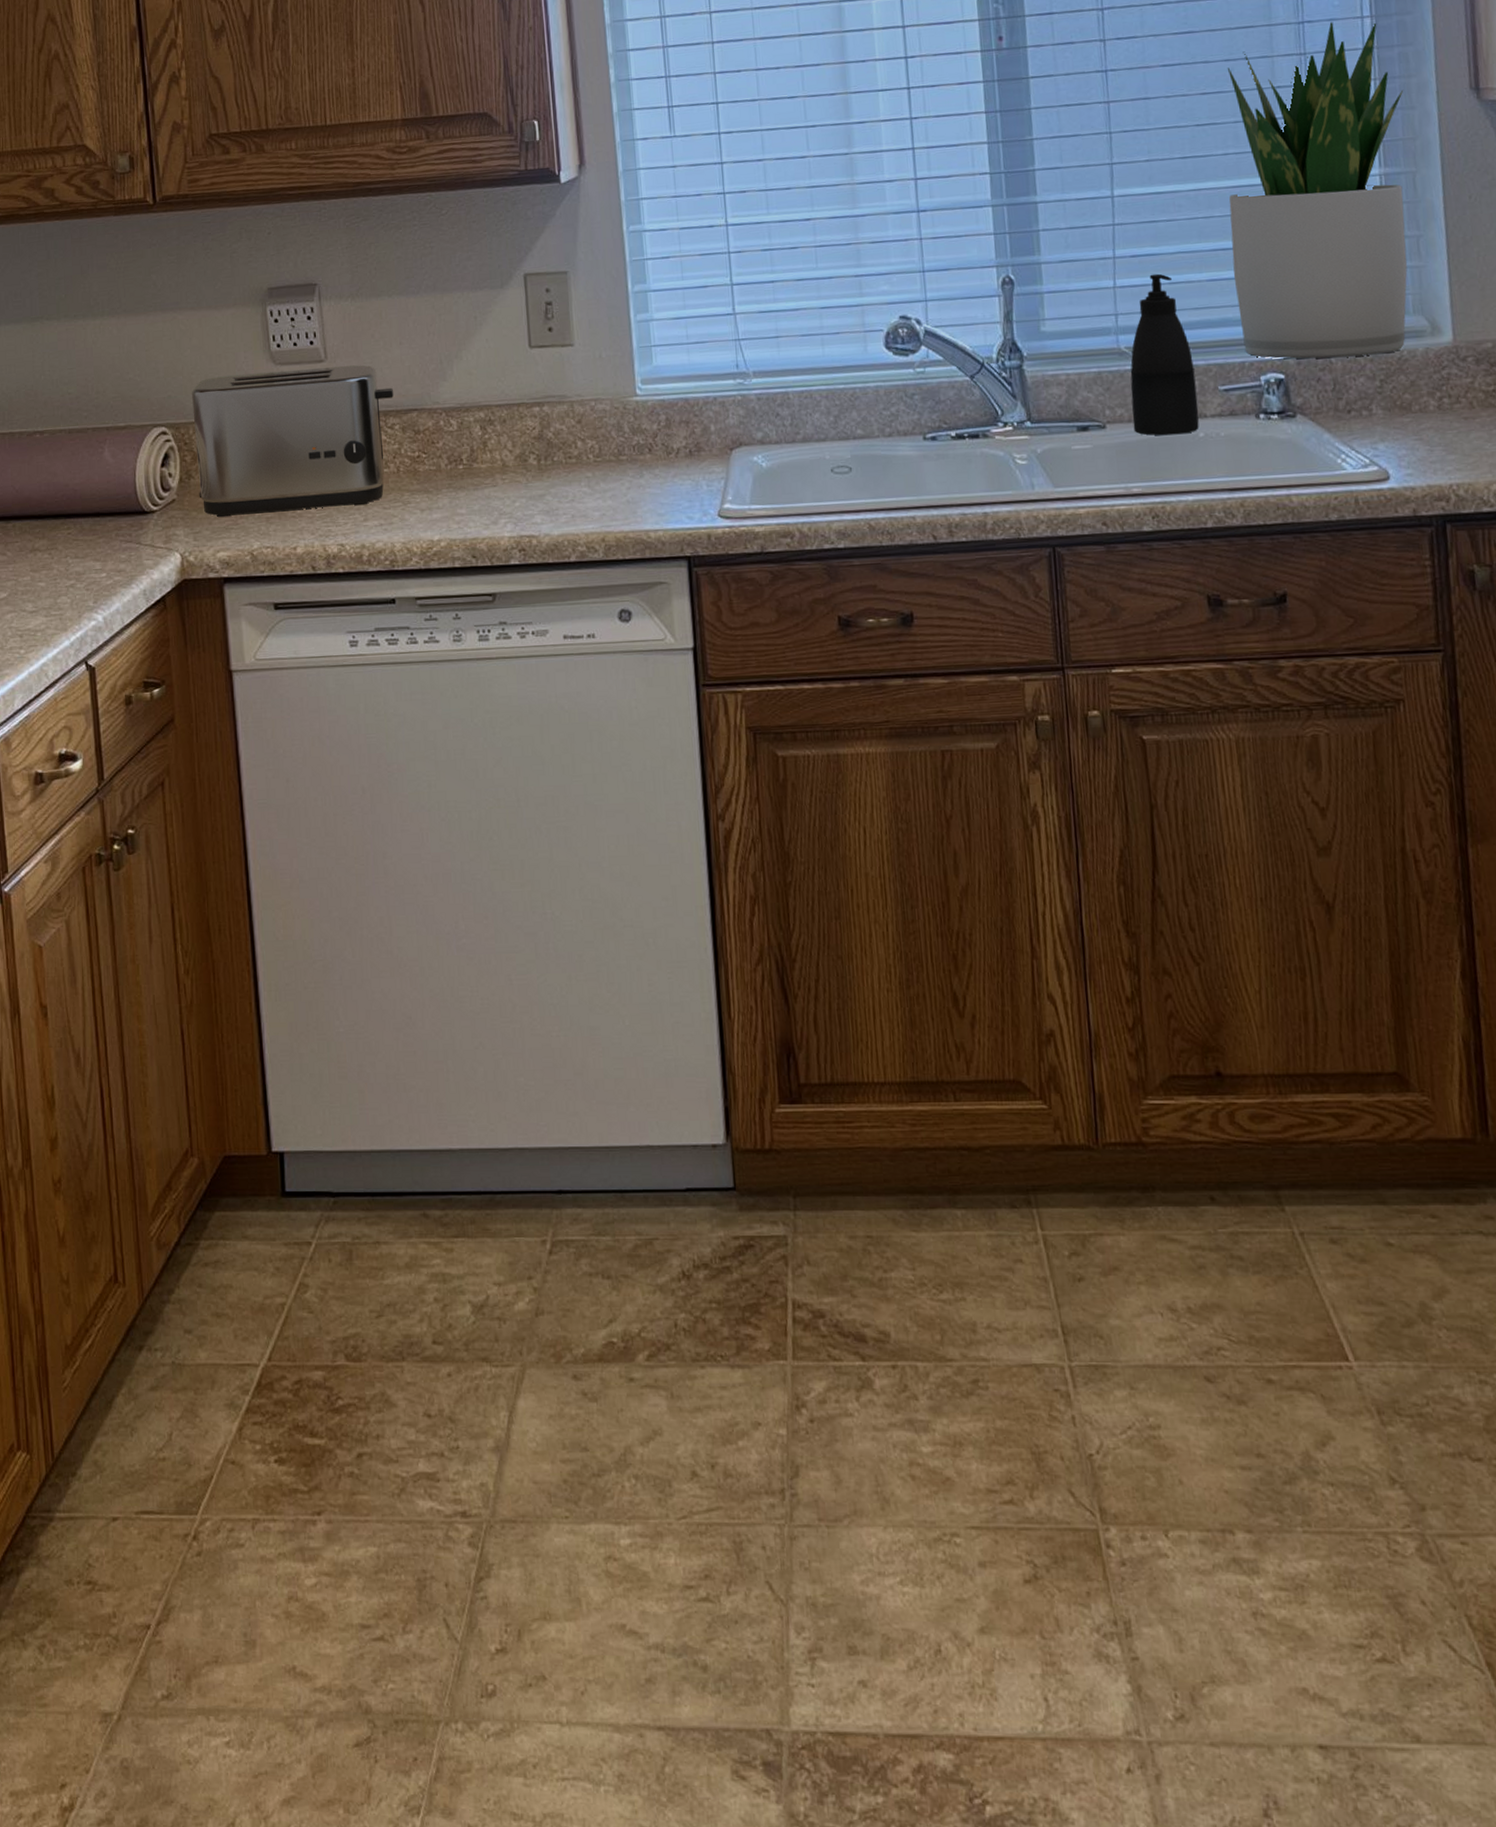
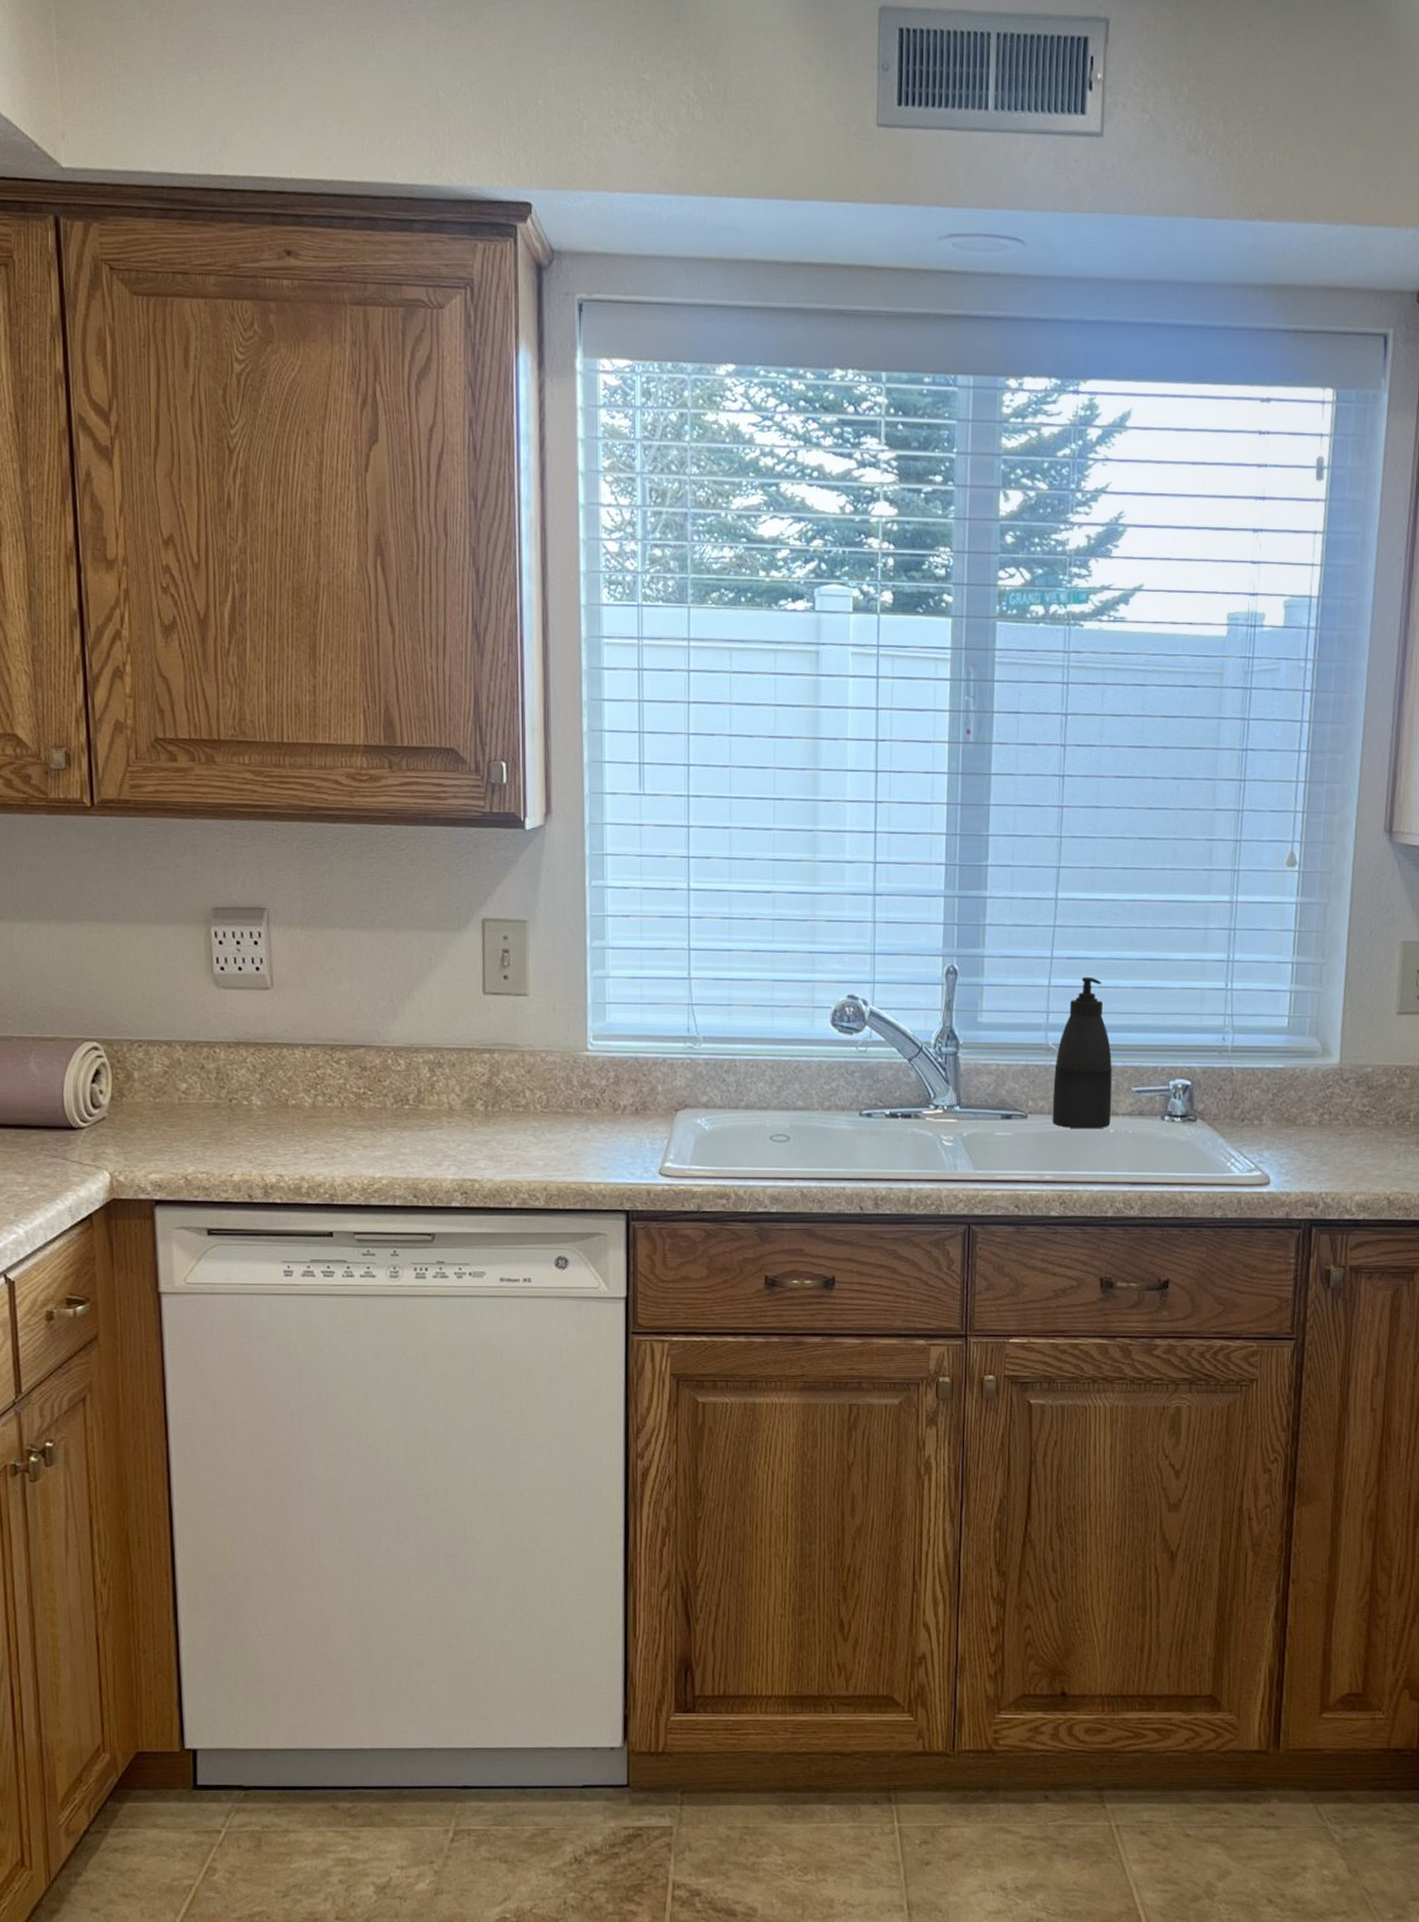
toaster: present [192,365,393,518] -> none [127,995,341,1139]
planter: present [1227,22,1408,359] -> none [1156,753,1327,1070]

